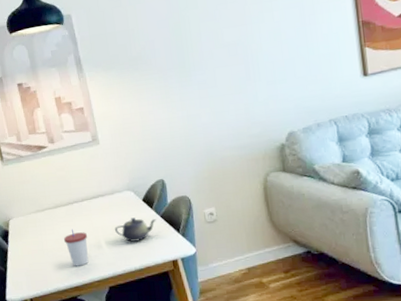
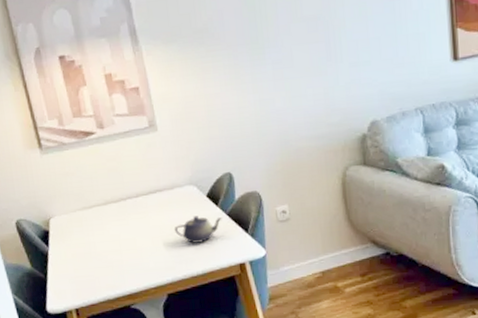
cup: present [63,229,89,267] -> none [114,228,144,272]

